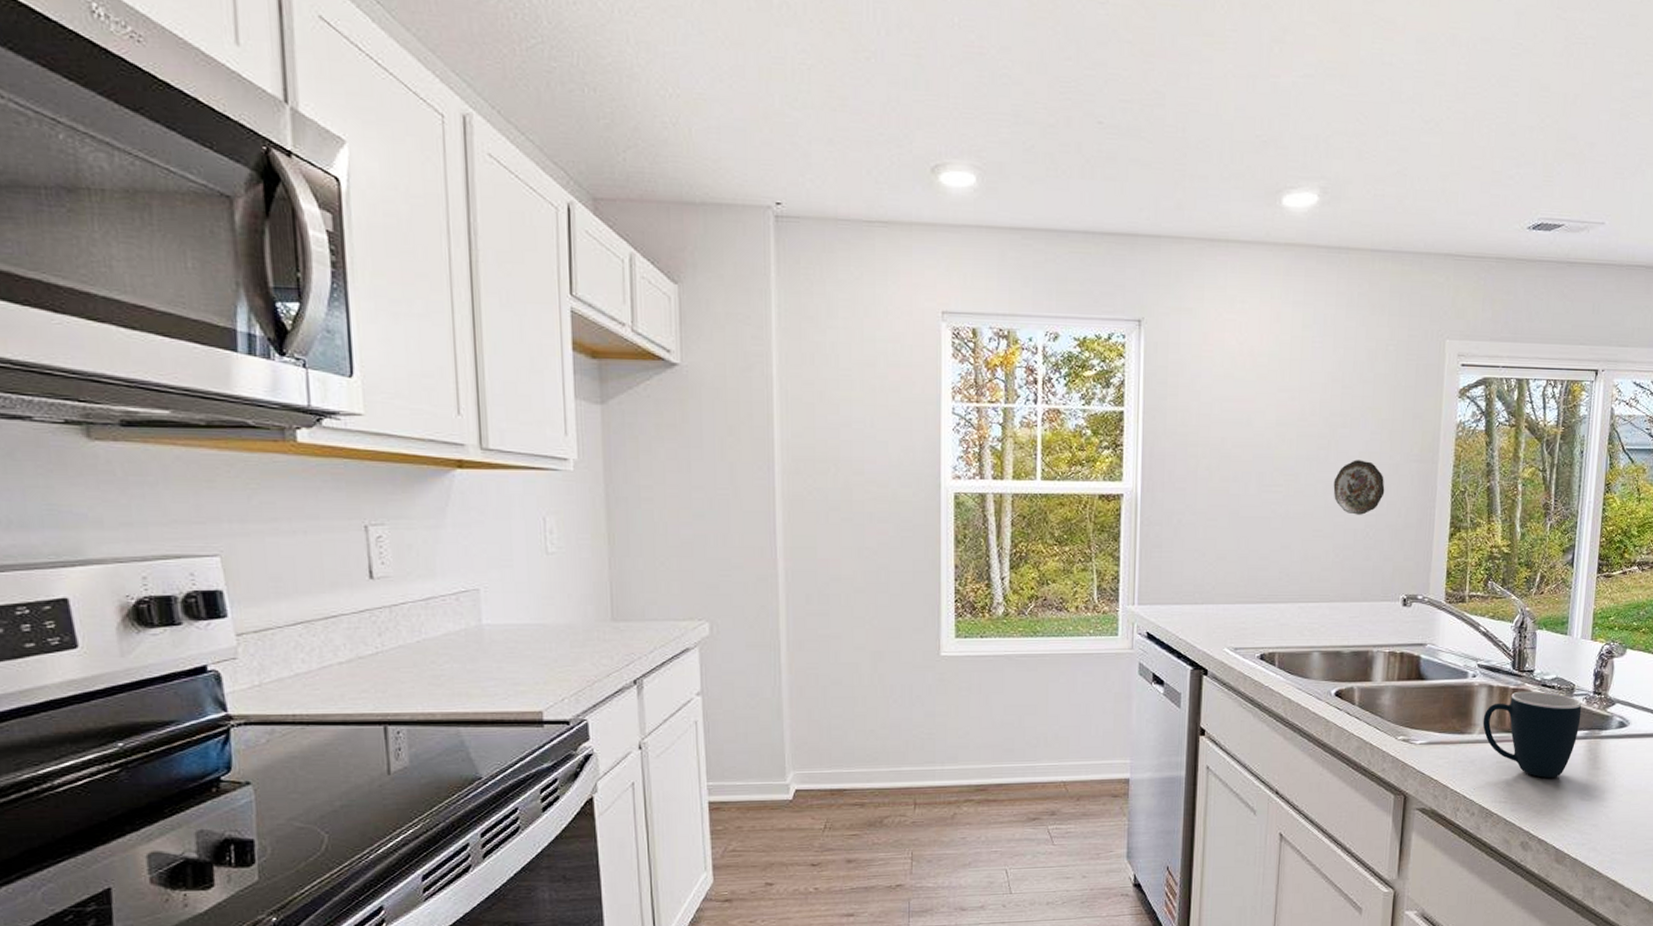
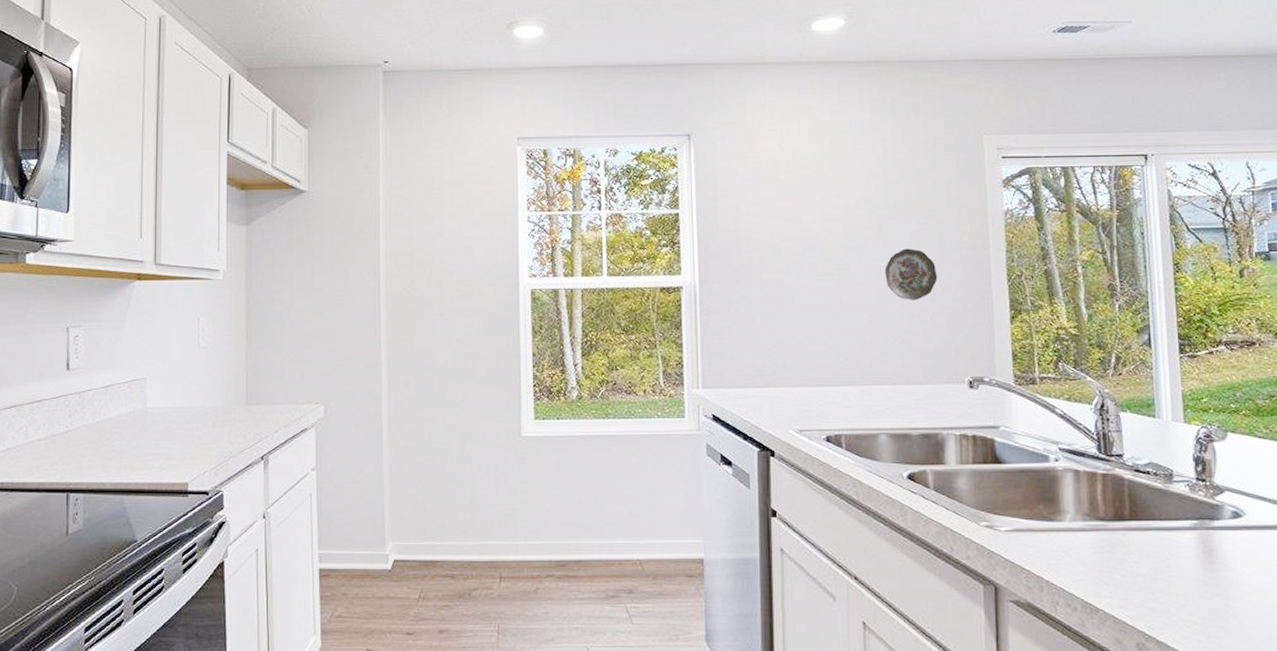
mug: present [1482,691,1582,778] -> none [1072,476,1186,571]

